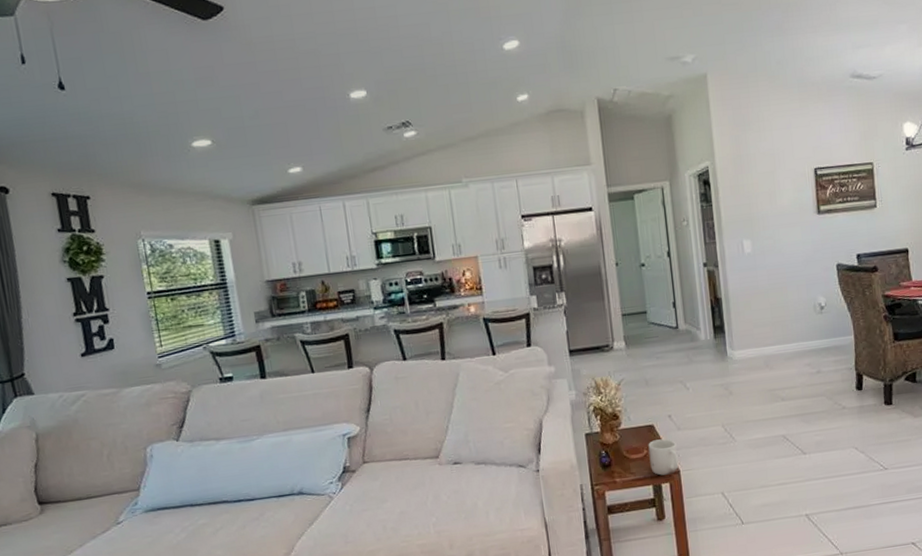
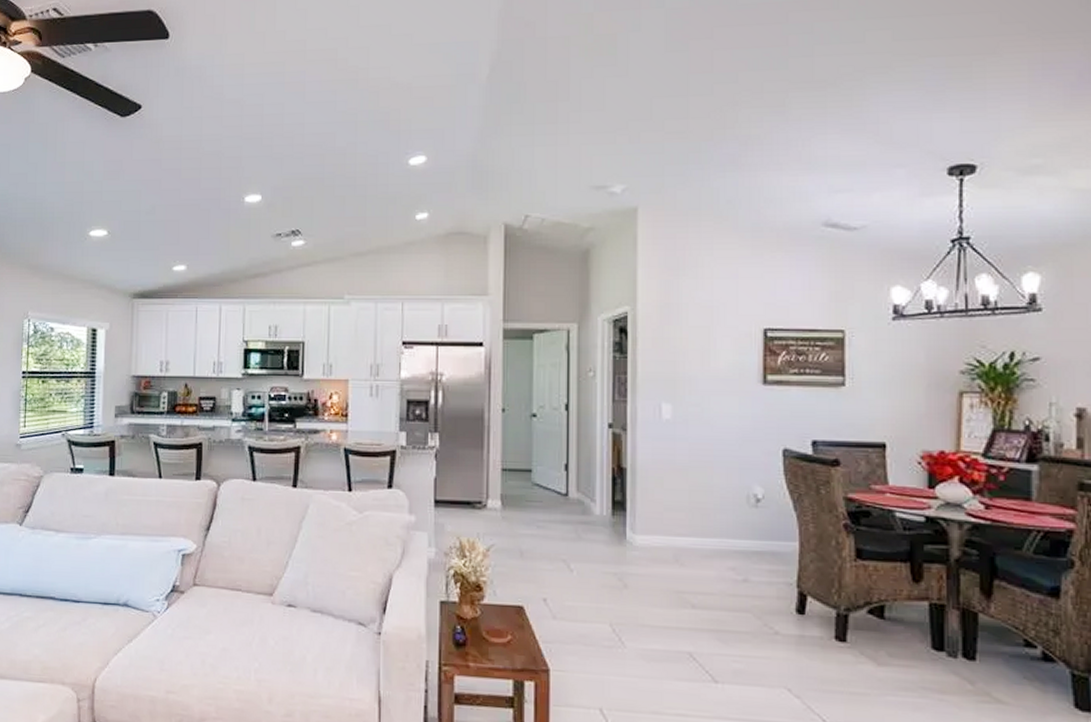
mug: present [648,439,679,476] -> none [513,625,549,672]

